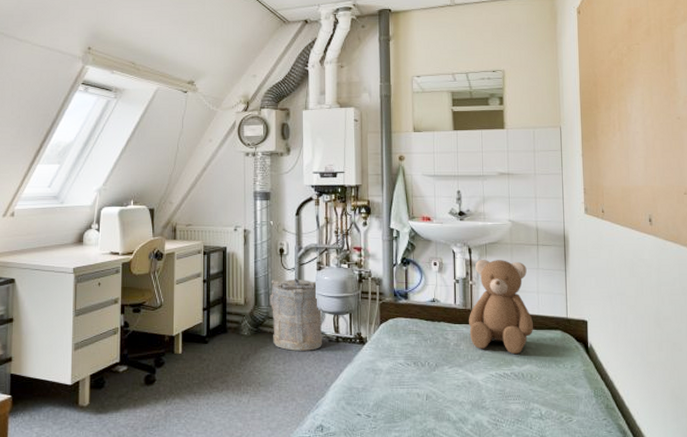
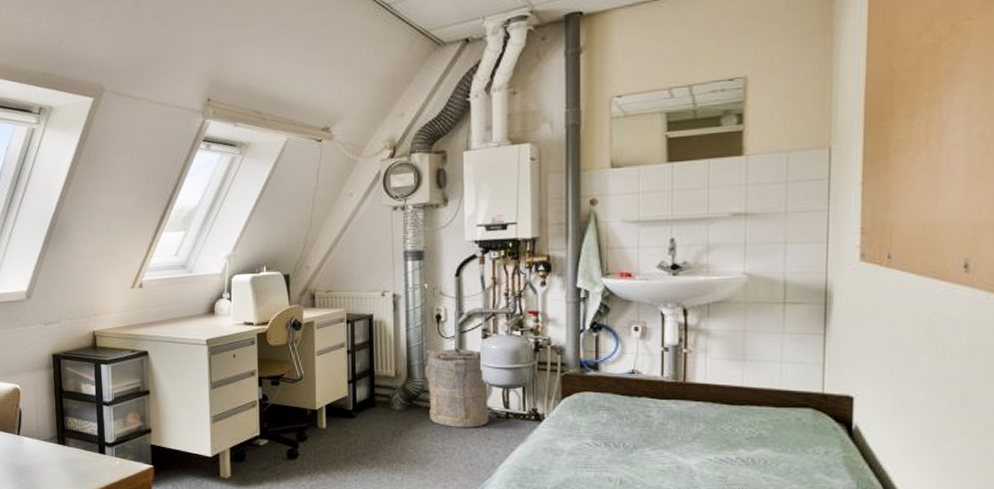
teddy bear: present [469,260,533,355] -> none [680,322,772,437]

